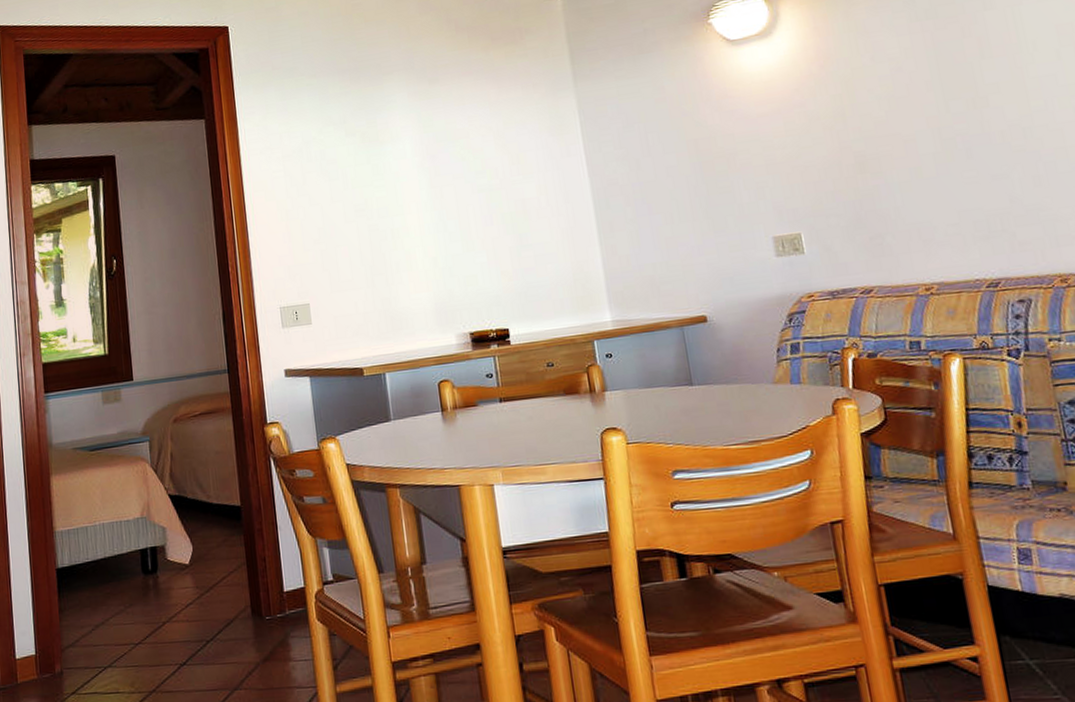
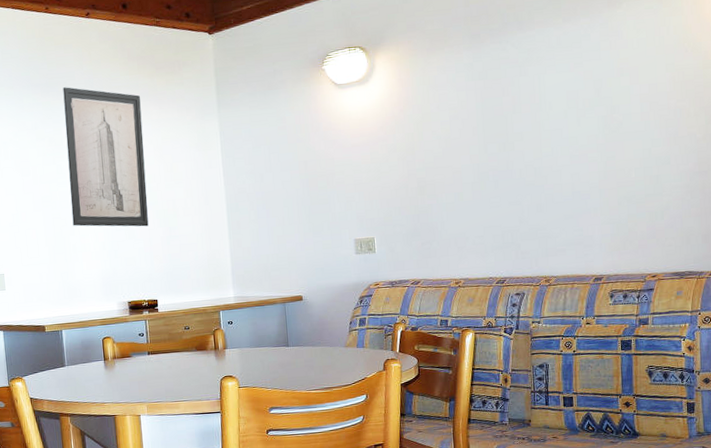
wall art: none [376,70,492,239] -> present [63,87,149,227]

